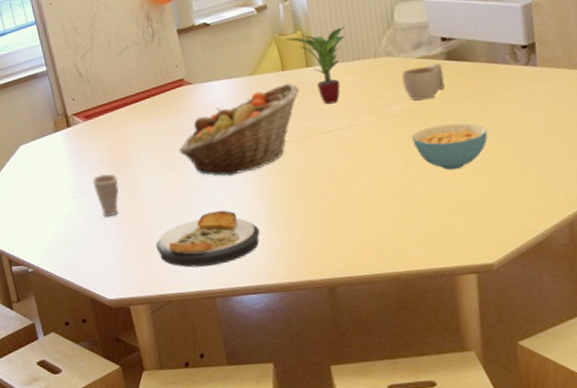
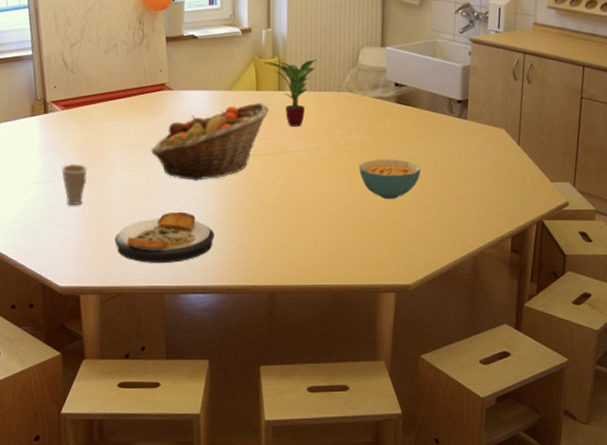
cup: present [401,63,446,101] -> none [358,104,393,135]

